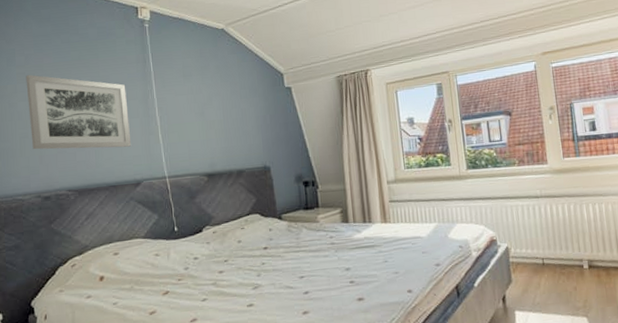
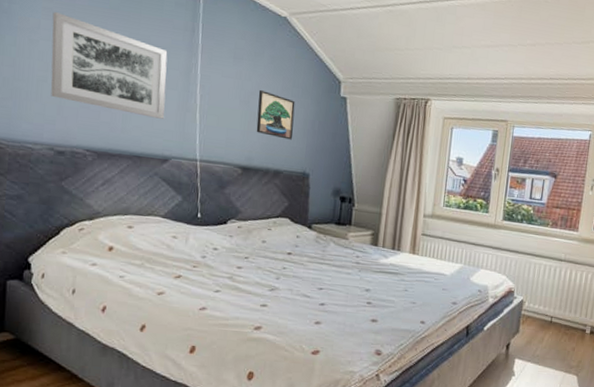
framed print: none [210,98,249,140] -> present [256,89,295,140]

